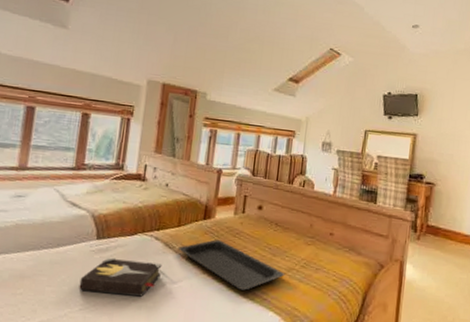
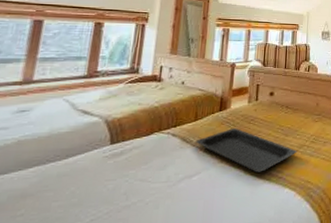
hardback book: present [79,257,162,297] -> none [90,159,180,201]

